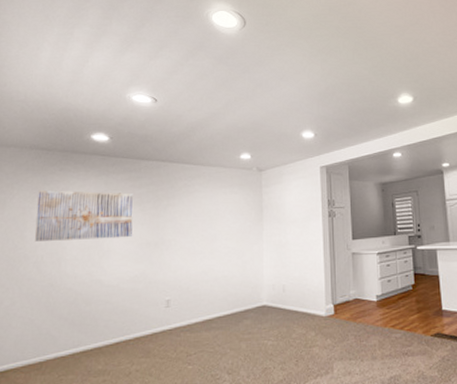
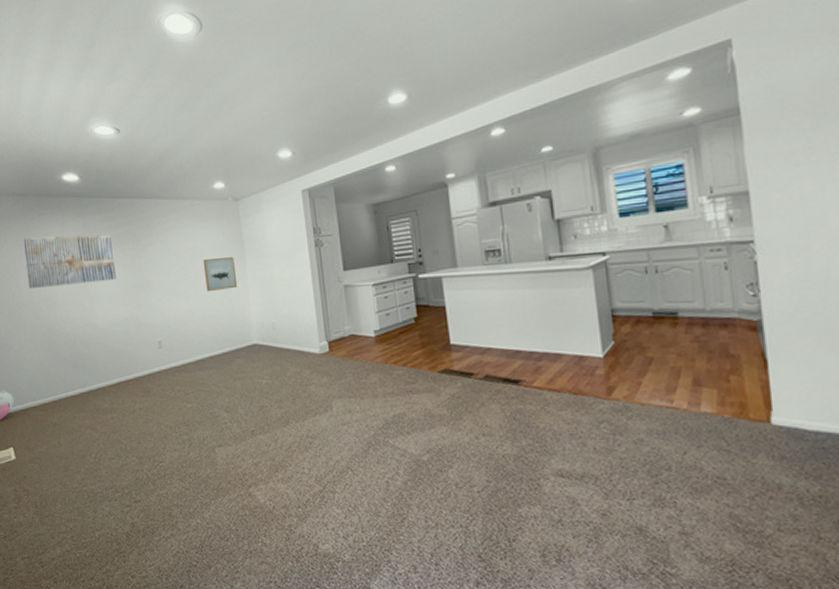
wall art: none [222,222,253,254] -> present [202,257,238,292]

